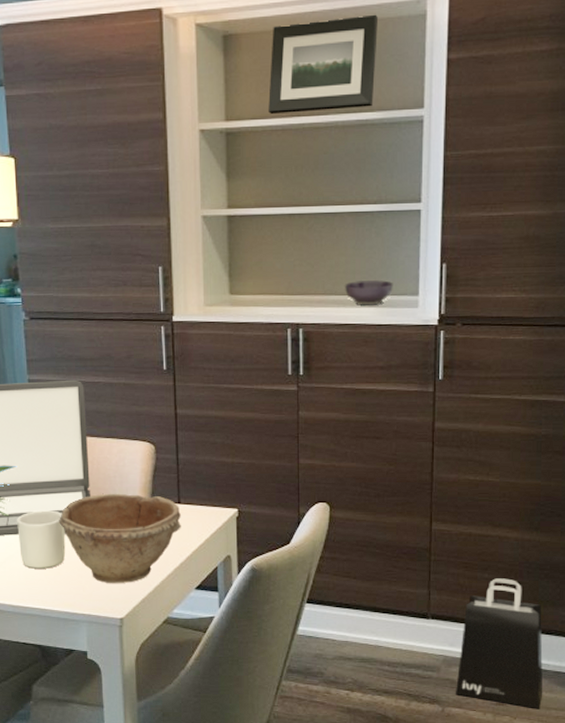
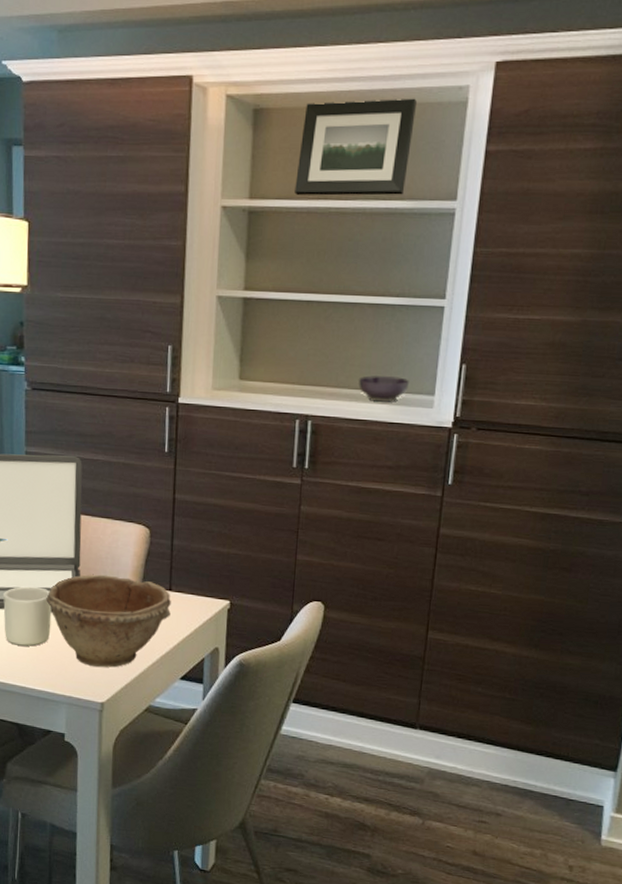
shopping bag: present [456,578,543,709] -> none [438,693,534,830]

